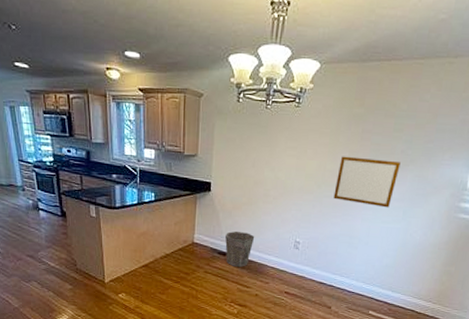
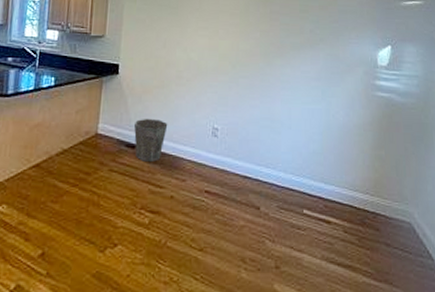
writing board: present [333,156,401,208] -> none [249,36,311,88]

